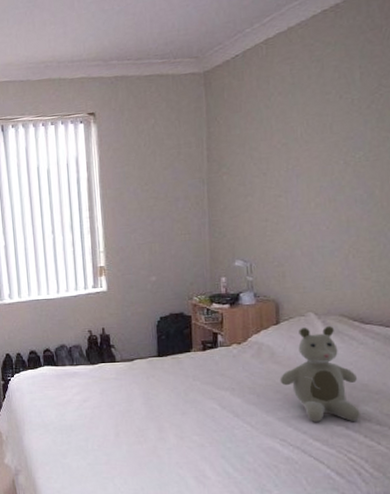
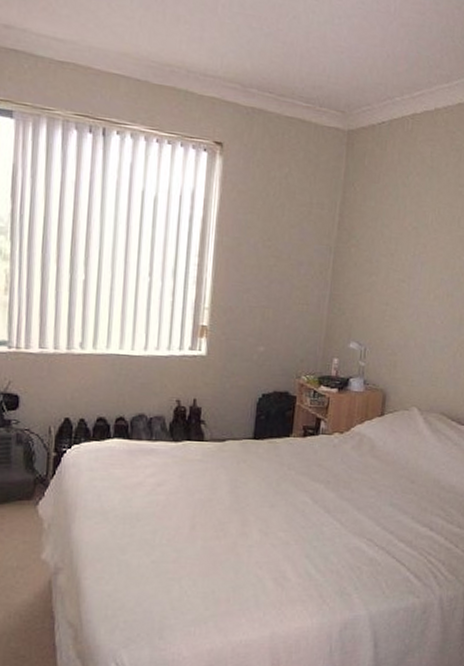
teddy bear: present [280,325,360,422] -> none [375,421,447,523]

